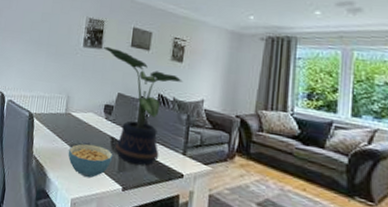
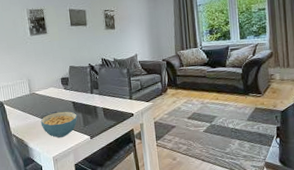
potted plant: present [102,46,182,166] -> none [47,30,118,117]

